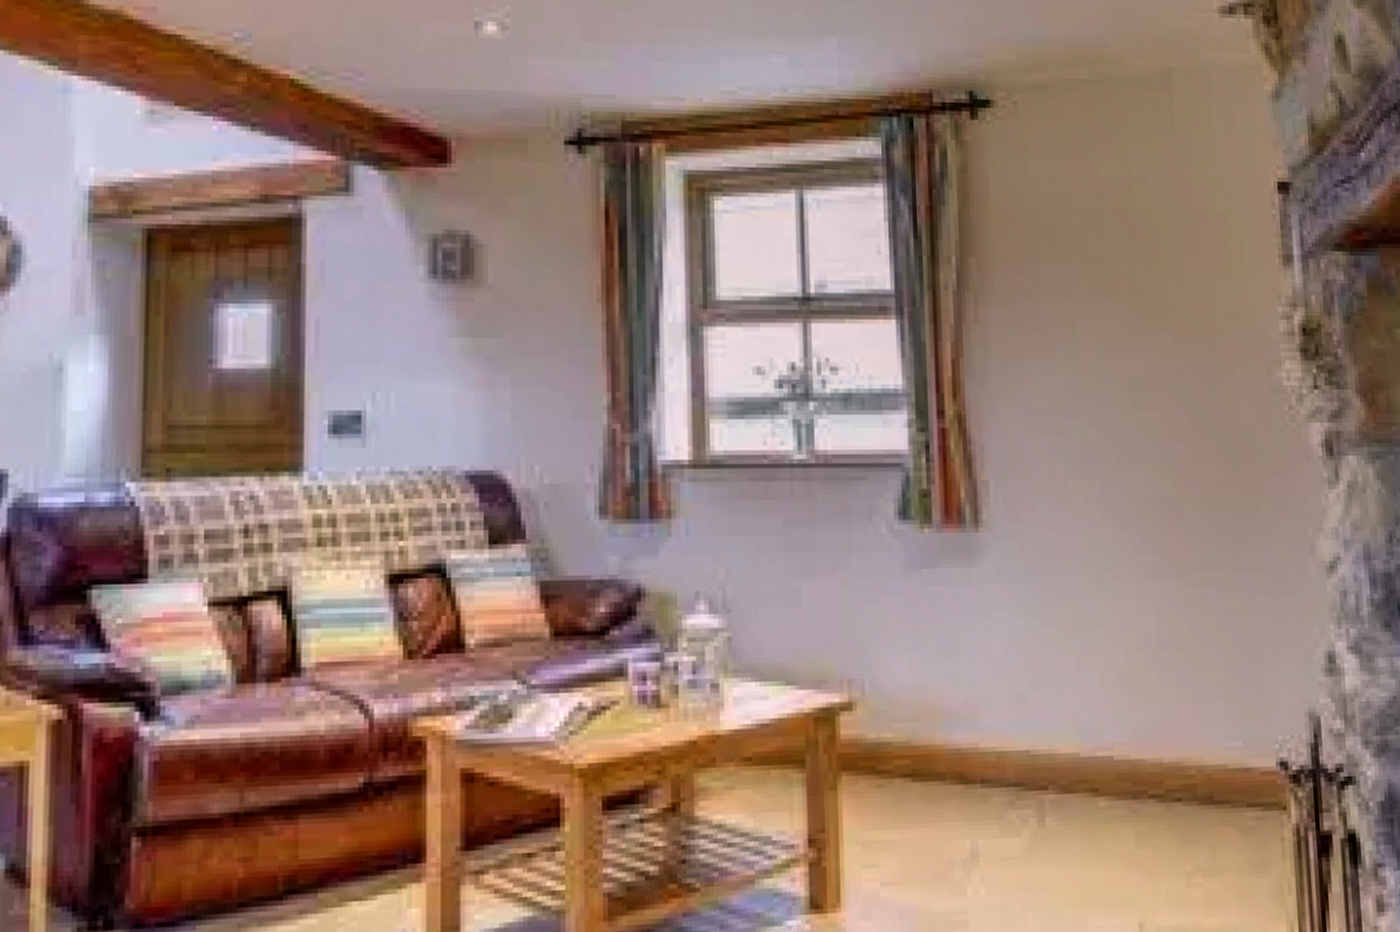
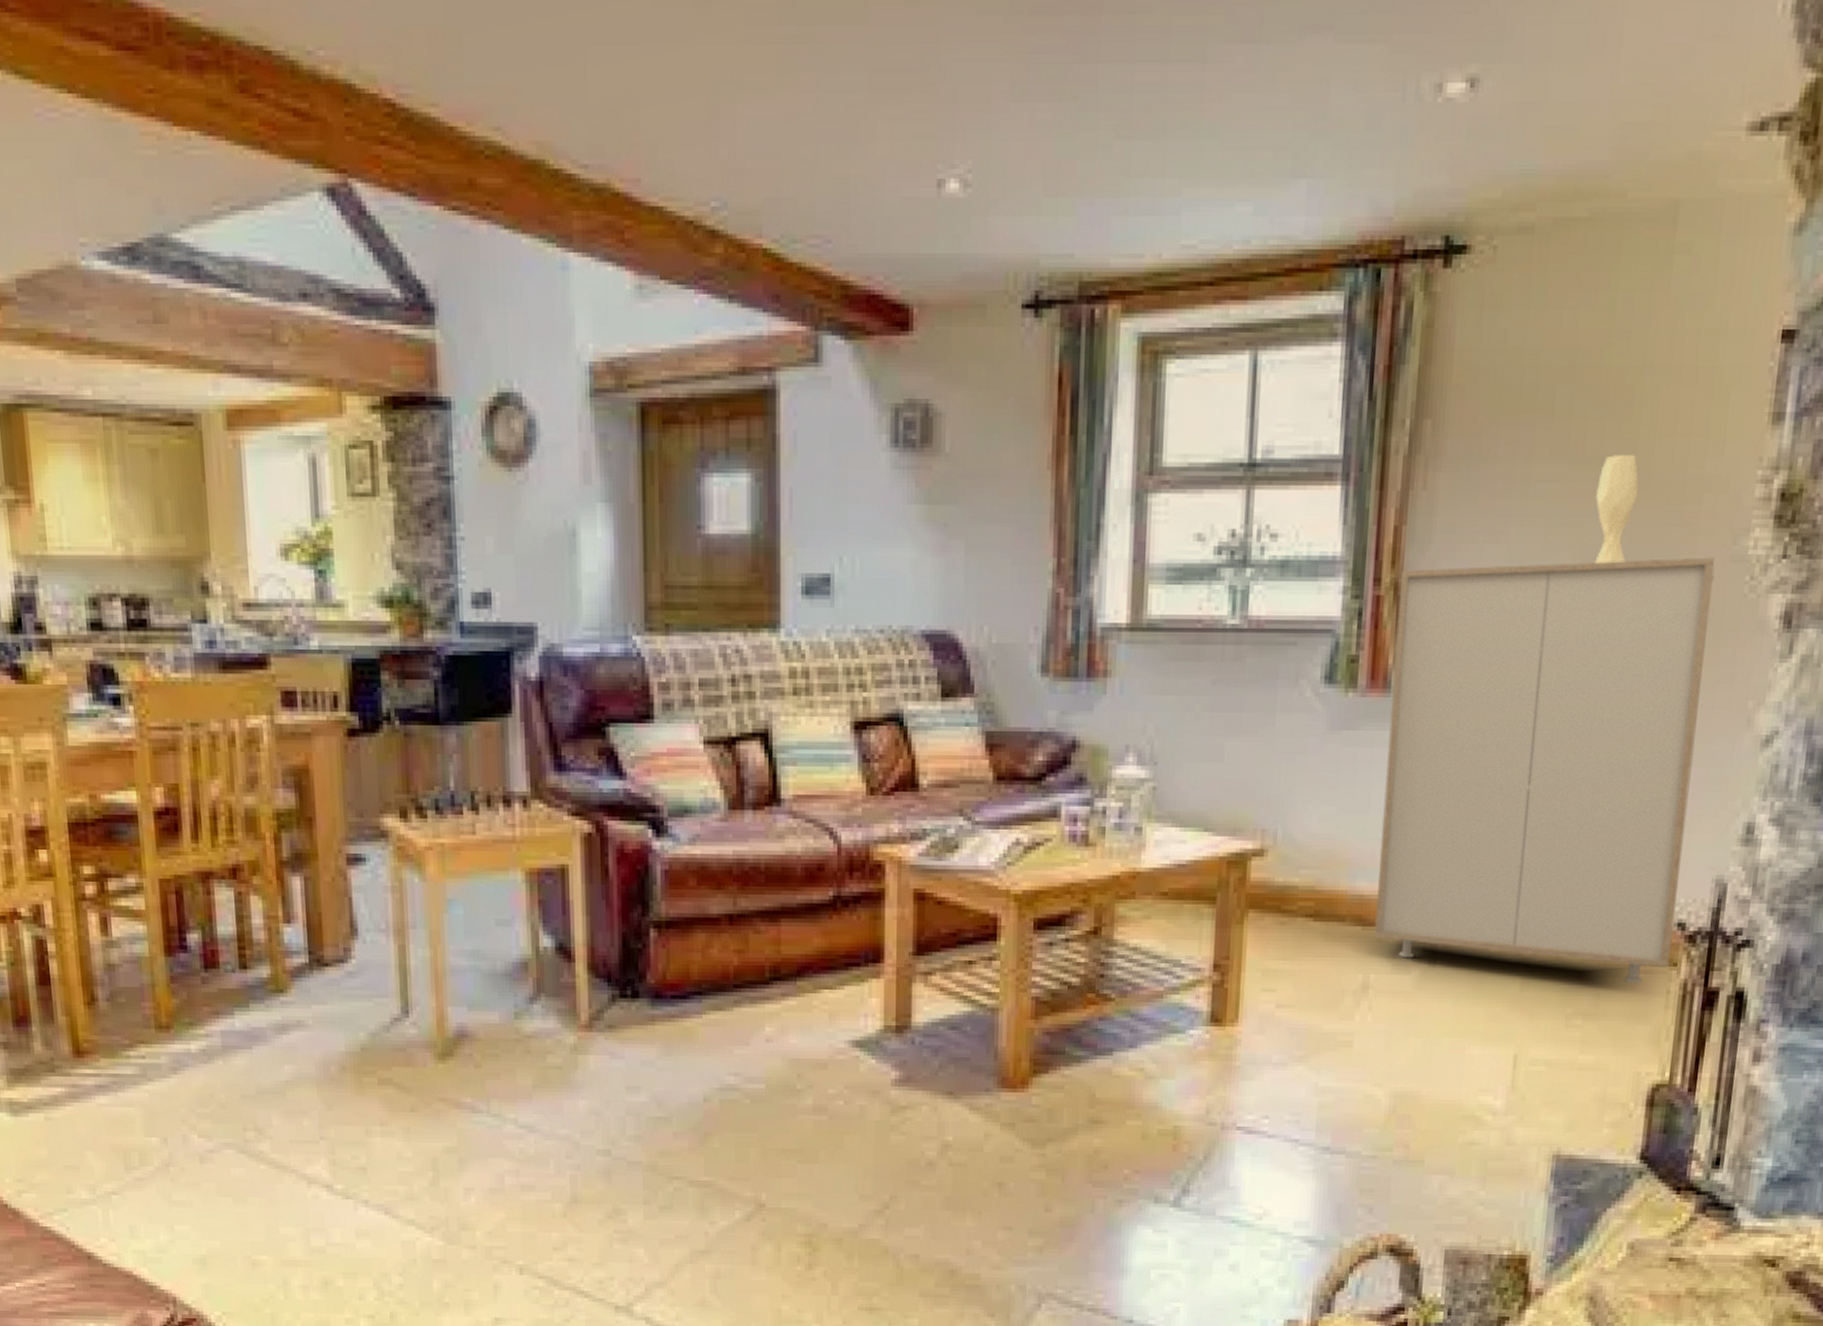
storage cabinet: none [963,388,1279,832] -> present [1374,557,1715,984]
vase: none [1137,292,1176,395] -> present [1594,455,1639,564]

